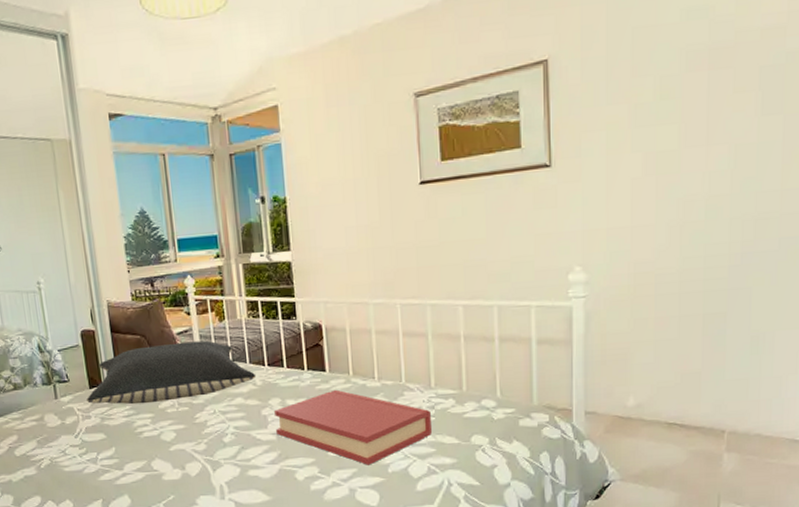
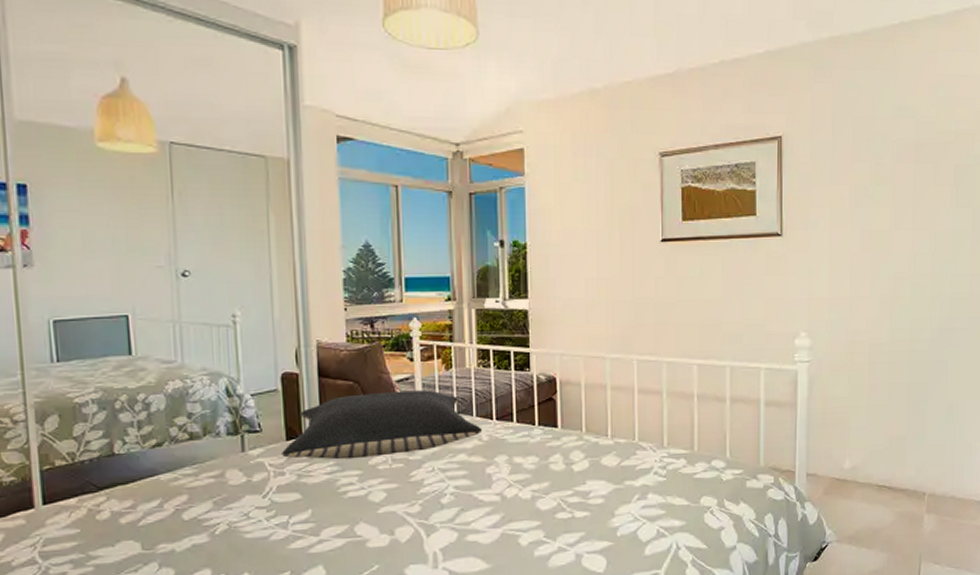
hardback book: present [274,389,433,465] -> none [500,447,663,529]

